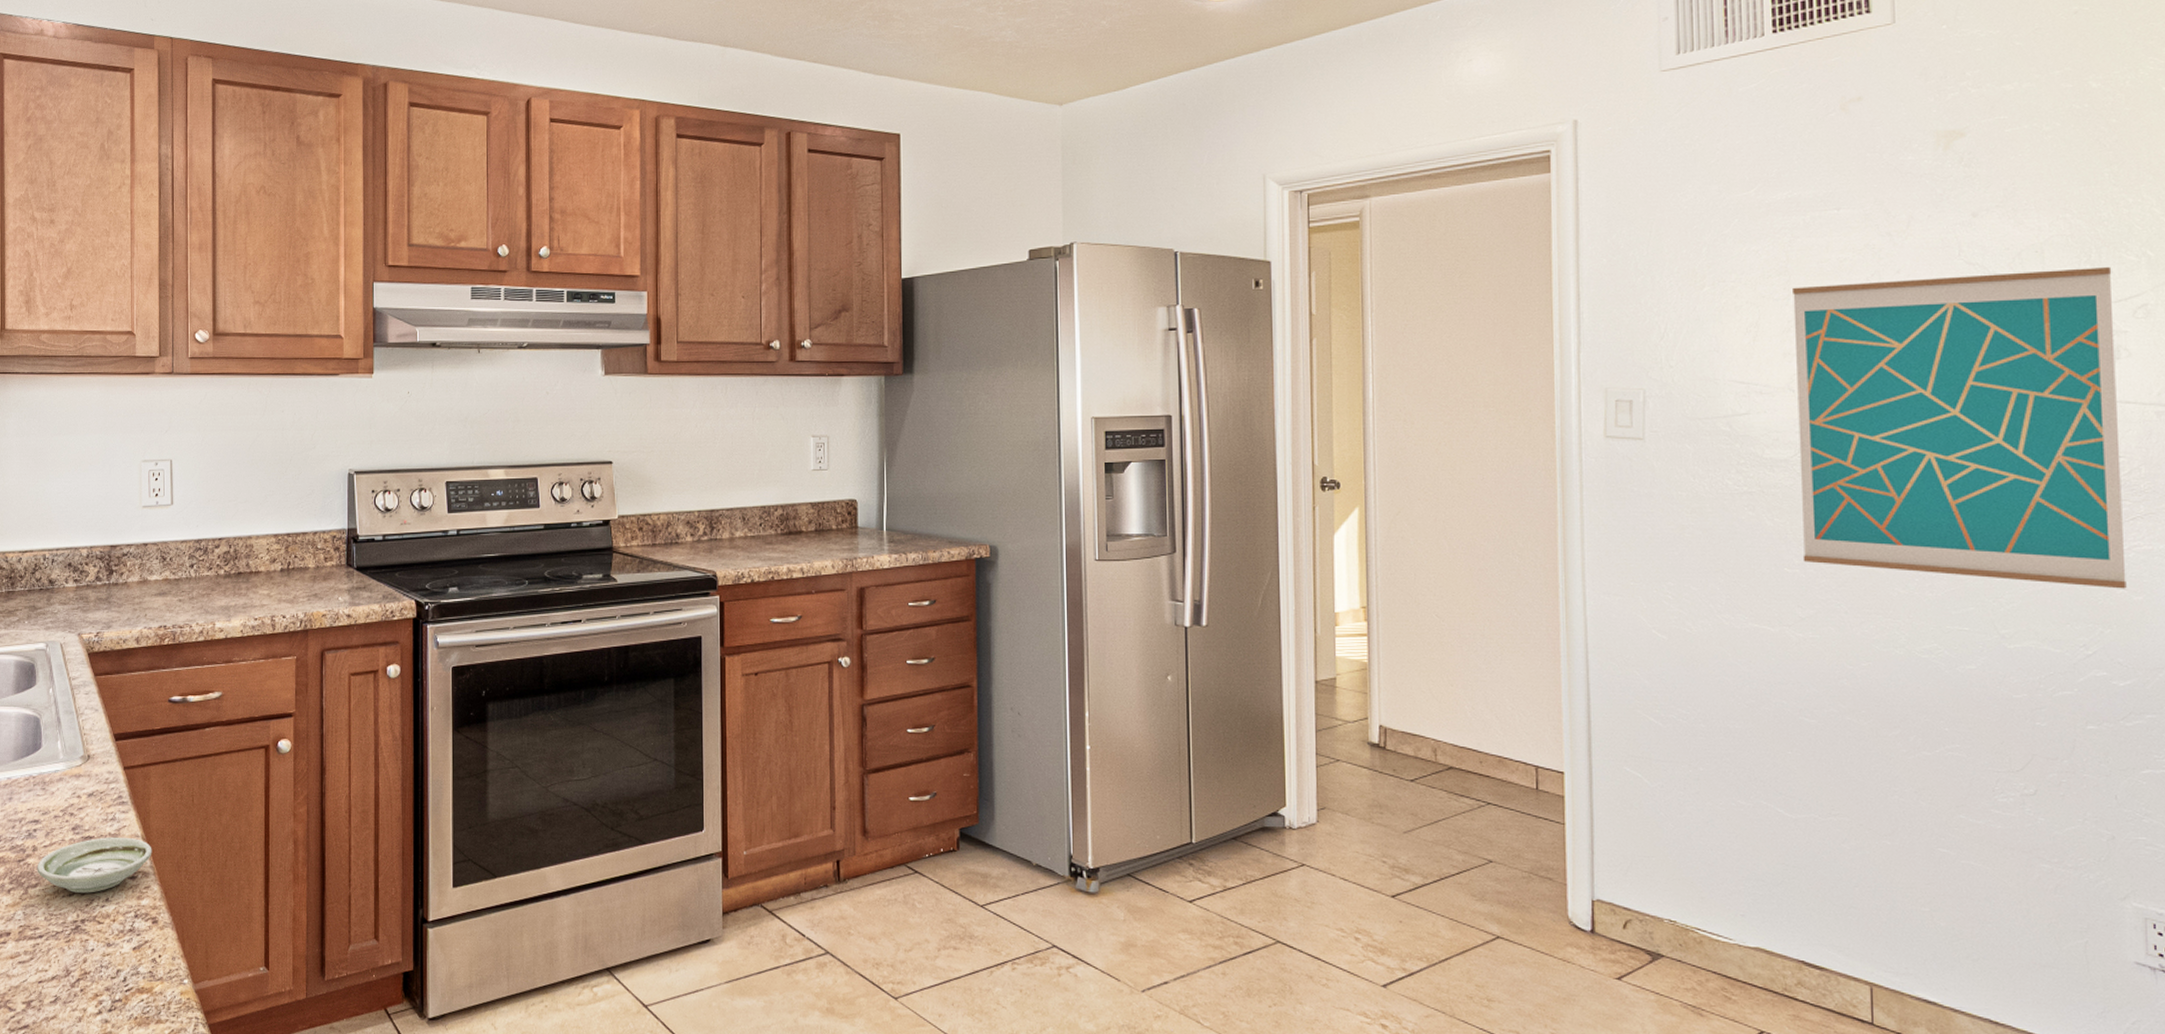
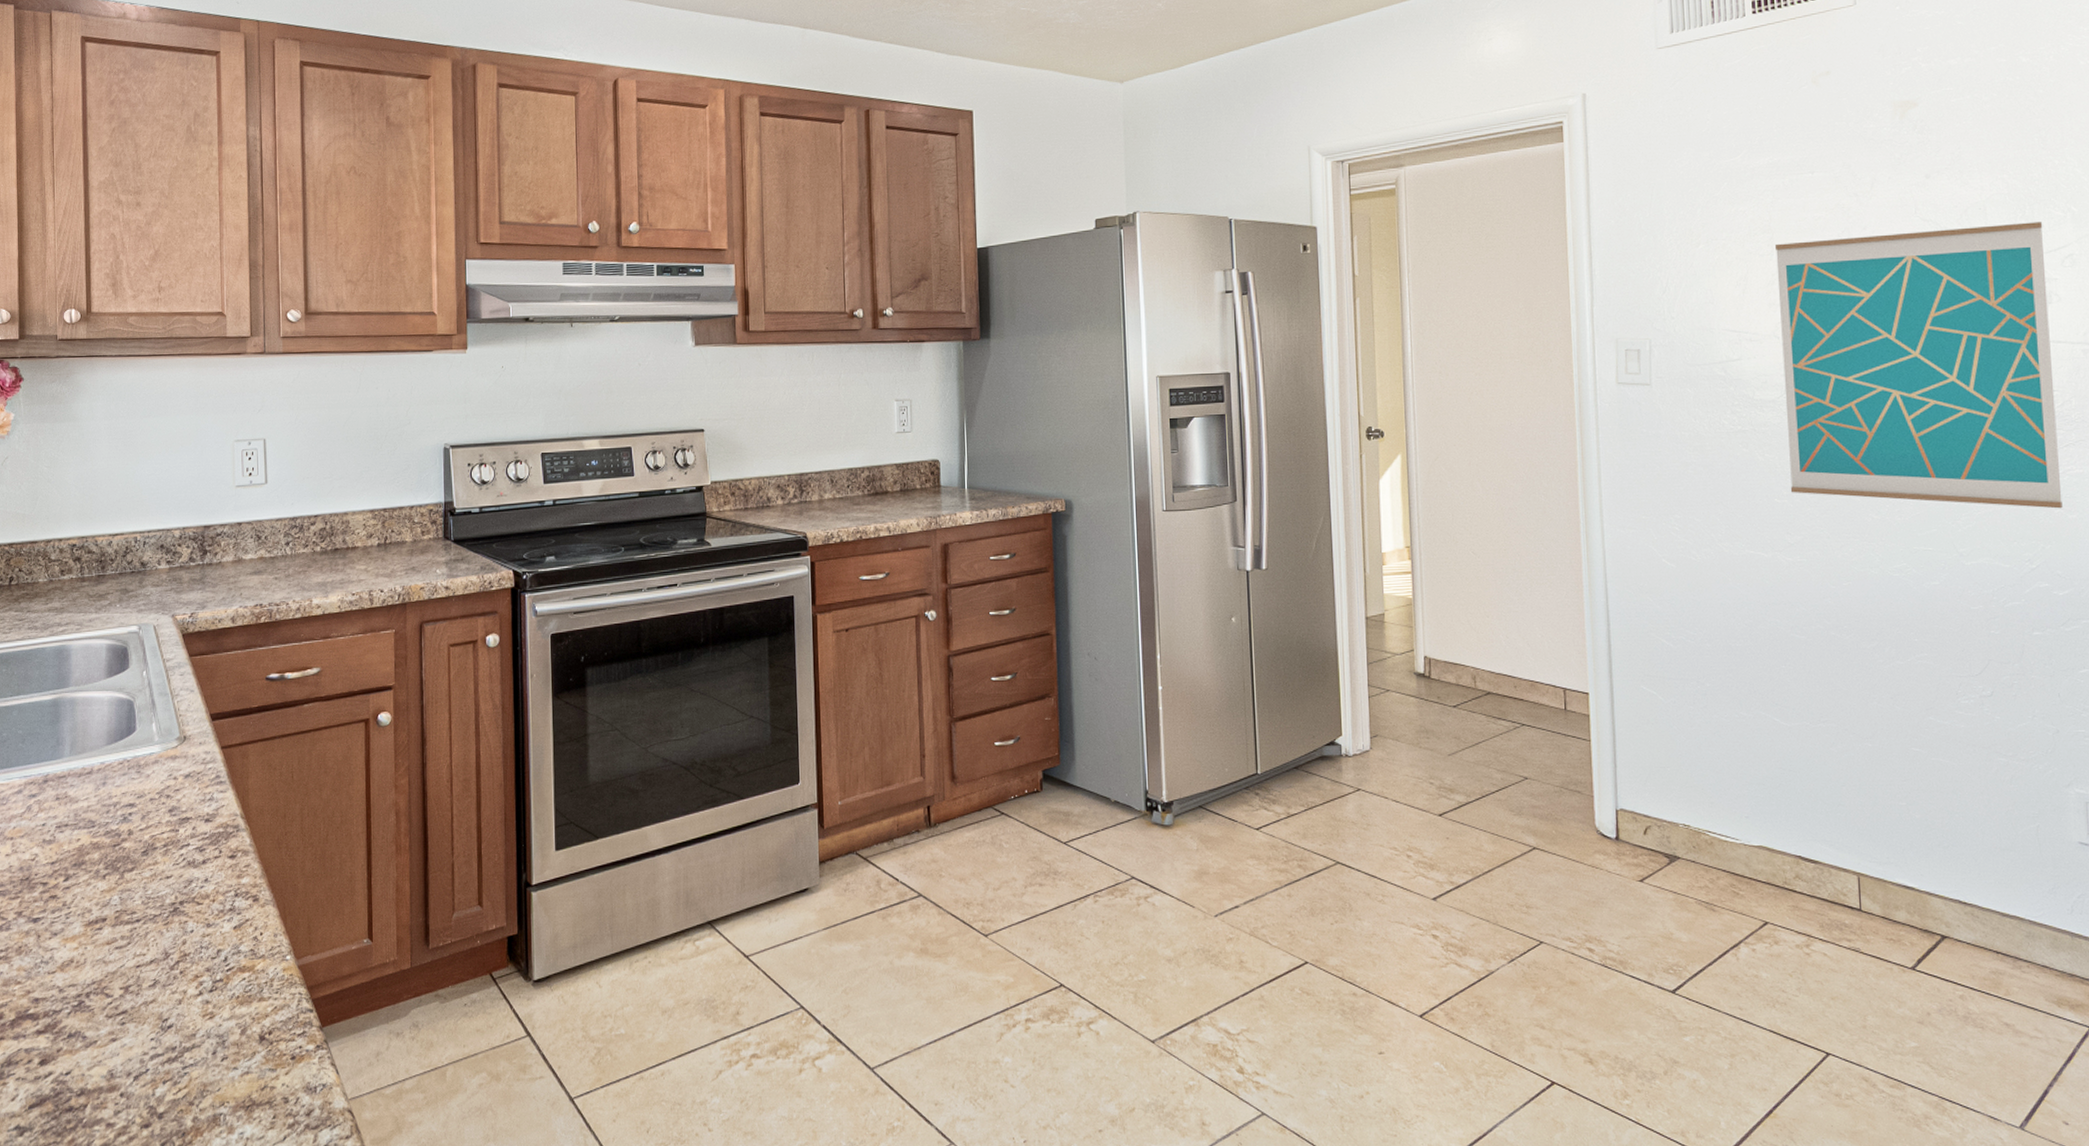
saucer: present [37,836,152,893] -> none [133,816,252,875]

